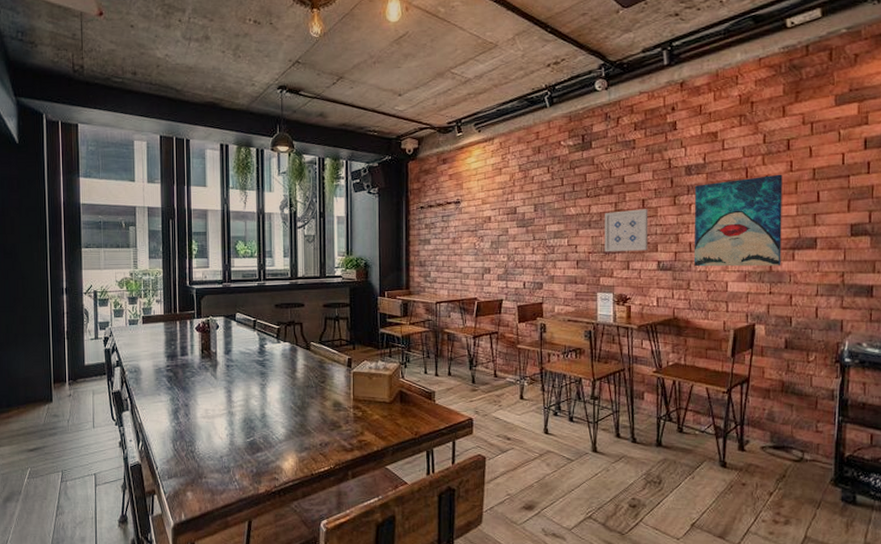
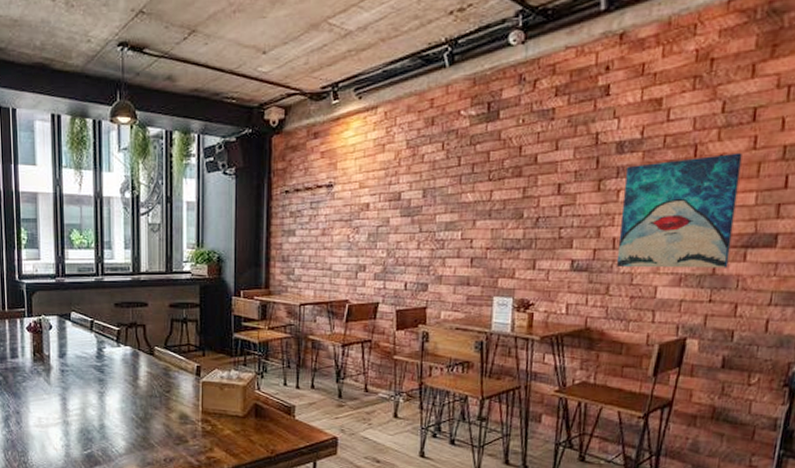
wall art: present [605,209,649,252] -> none [506,196,565,248]

